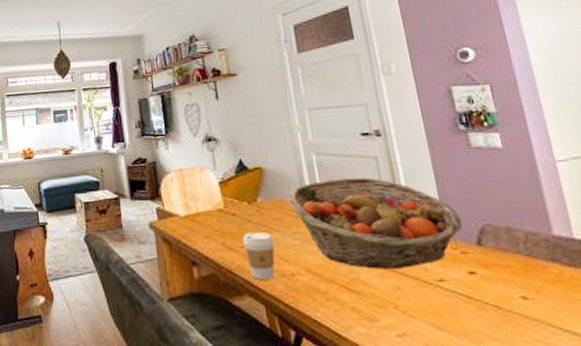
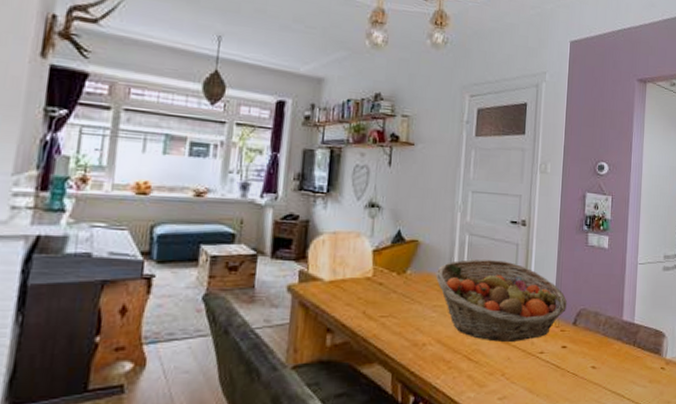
coffee cup: present [242,232,275,280] -> none [383,302,414,348]

